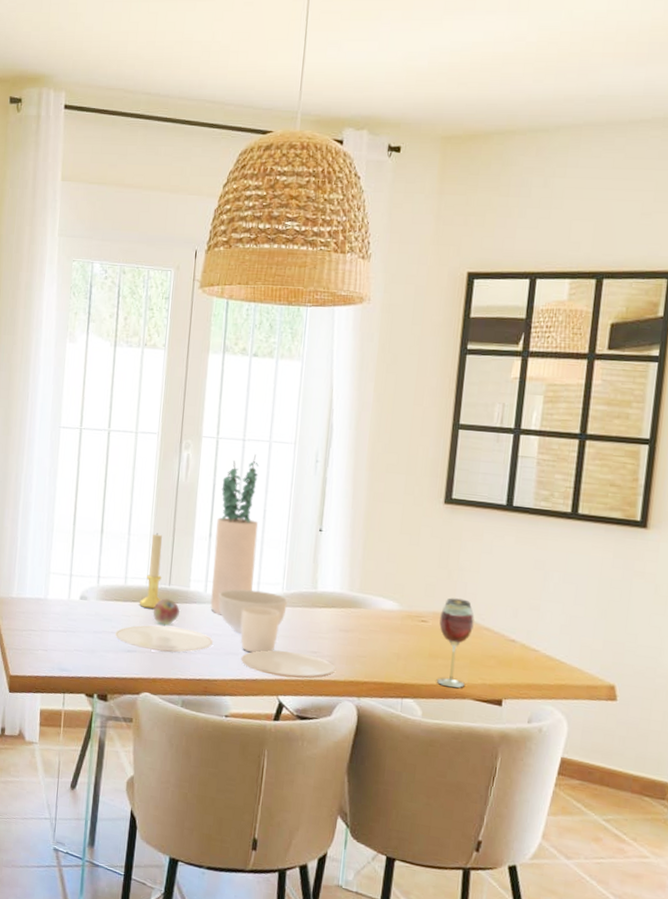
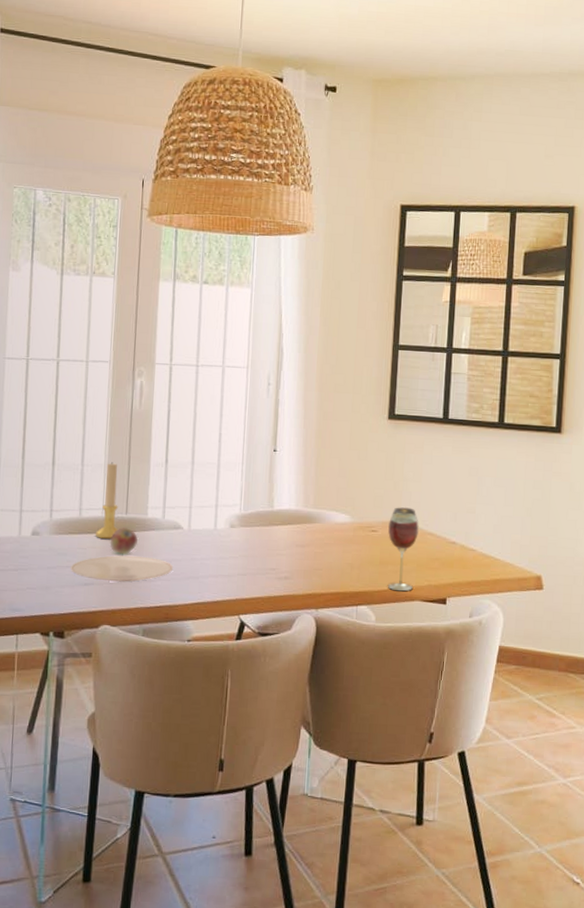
vase: present [210,454,260,614] -> none [169,379,215,539]
bowl: present [218,589,288,634] -> none [177,512,246,557]
mug: present [240,606,280,653] -> none [200,528,239,575]
plate: present [241,650,335,679] -> none [201,570,294,596]

